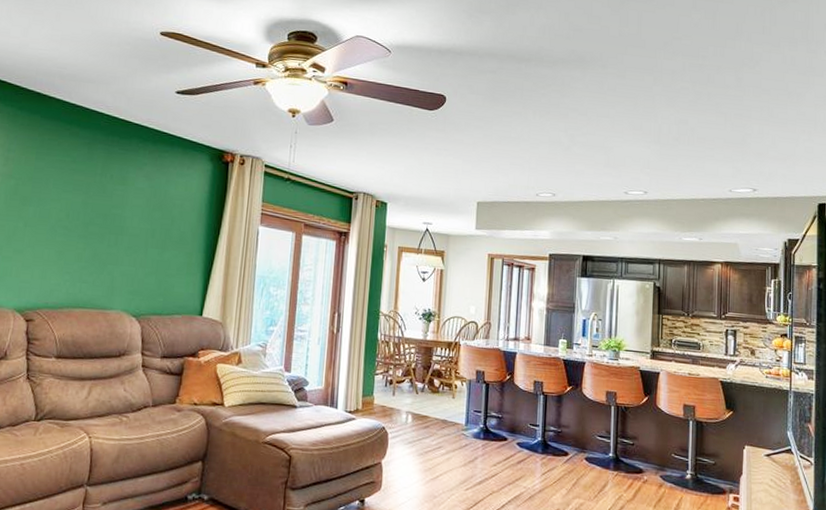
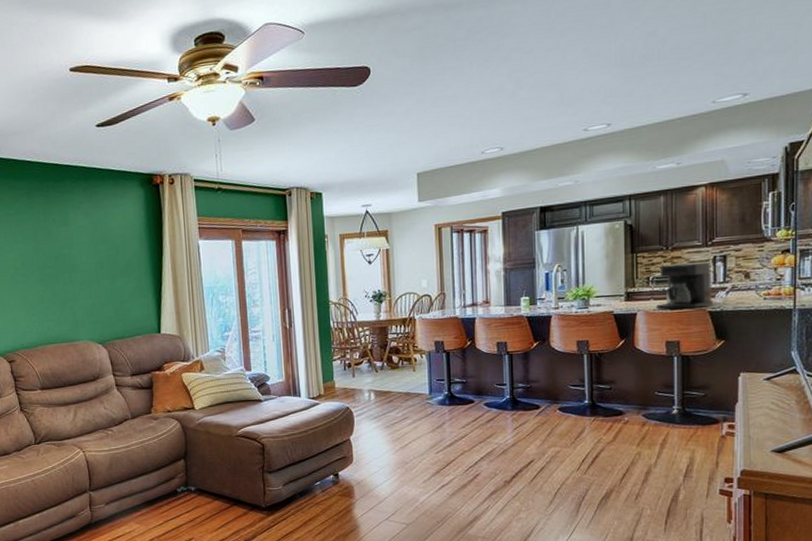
coffee maker: none [676,330,725,377] -> present [656,262,714,310]

